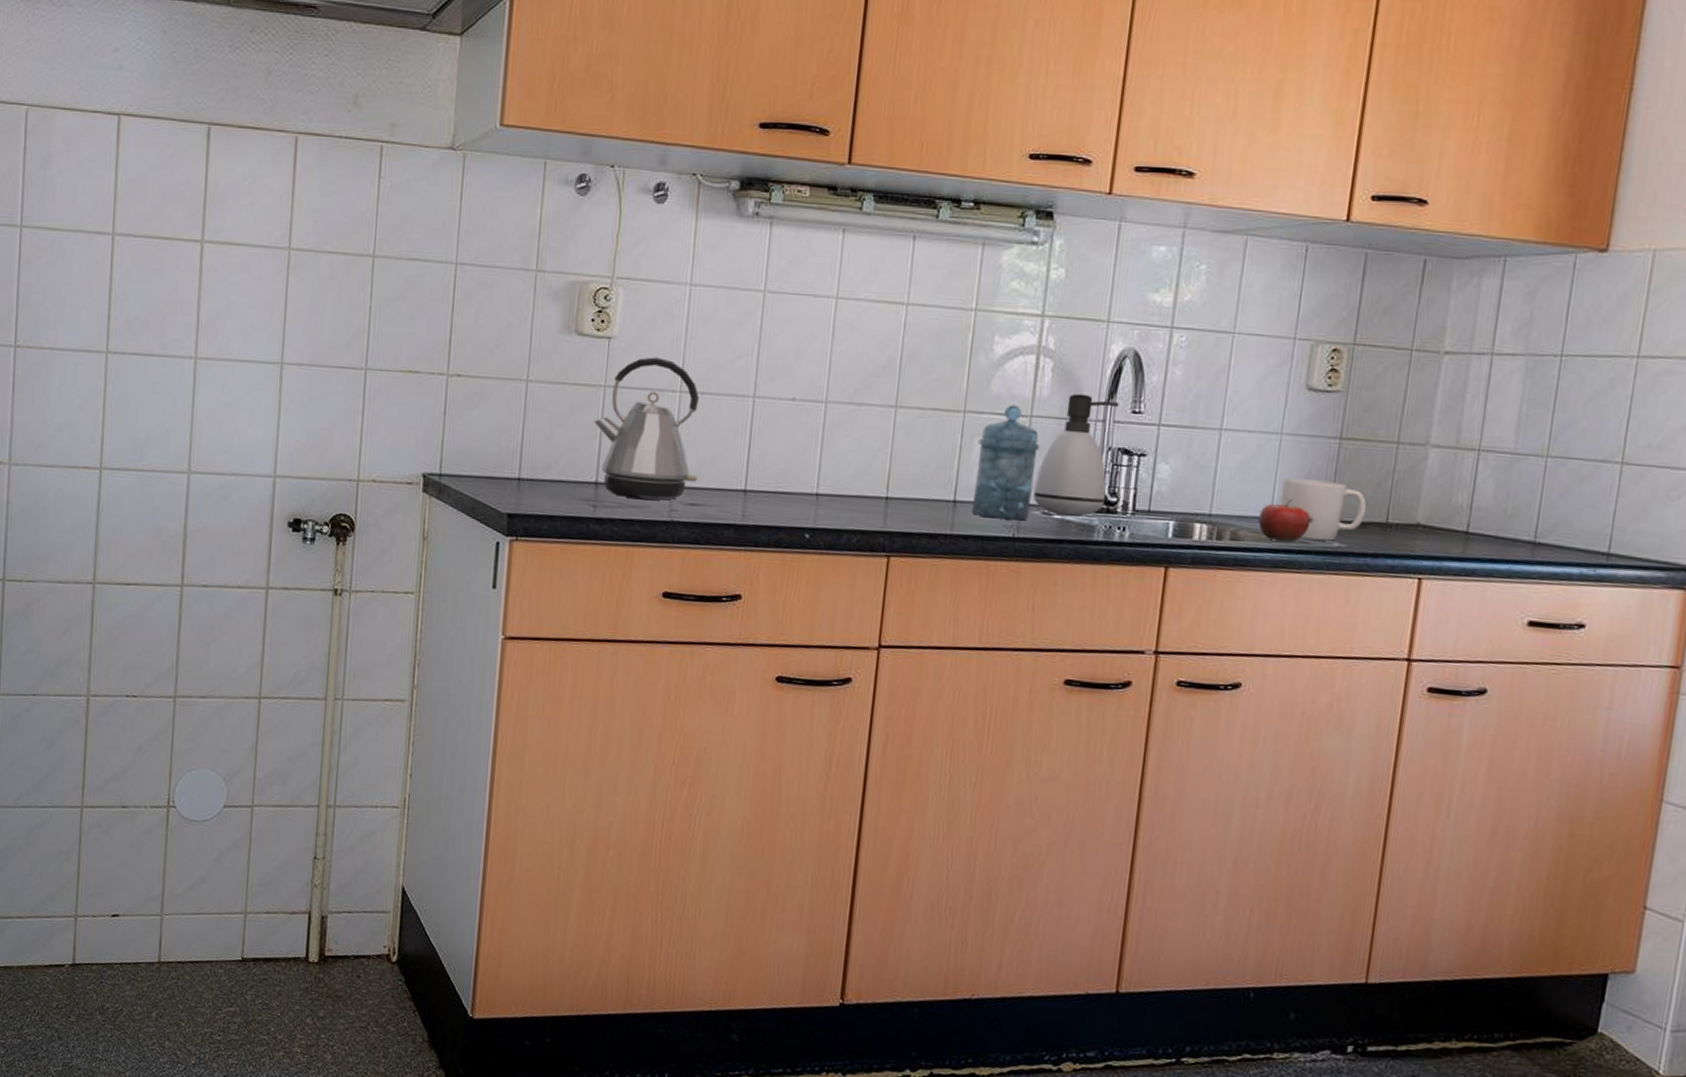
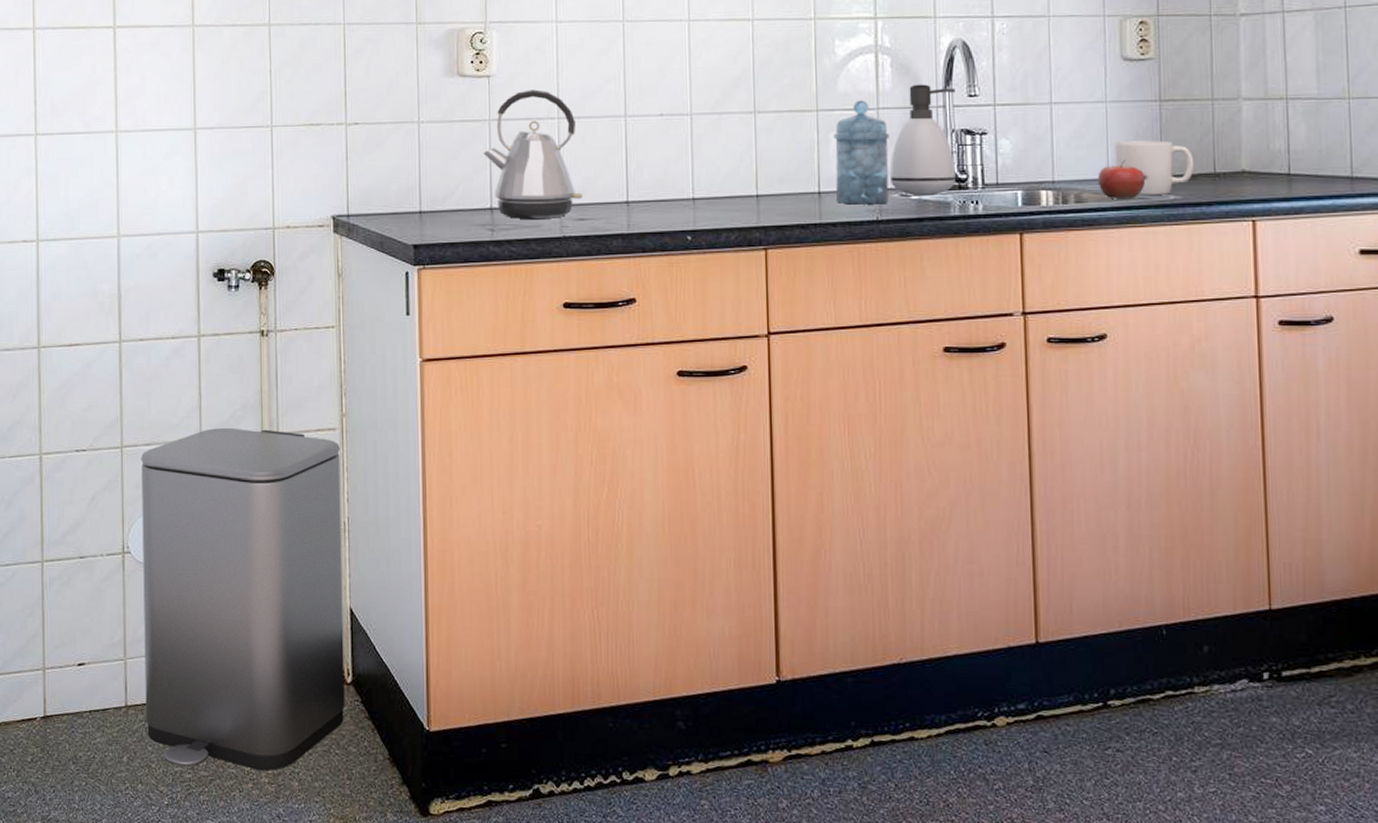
pedal bin: none [178,687,407,1041] -> present [140,427,345,770]

